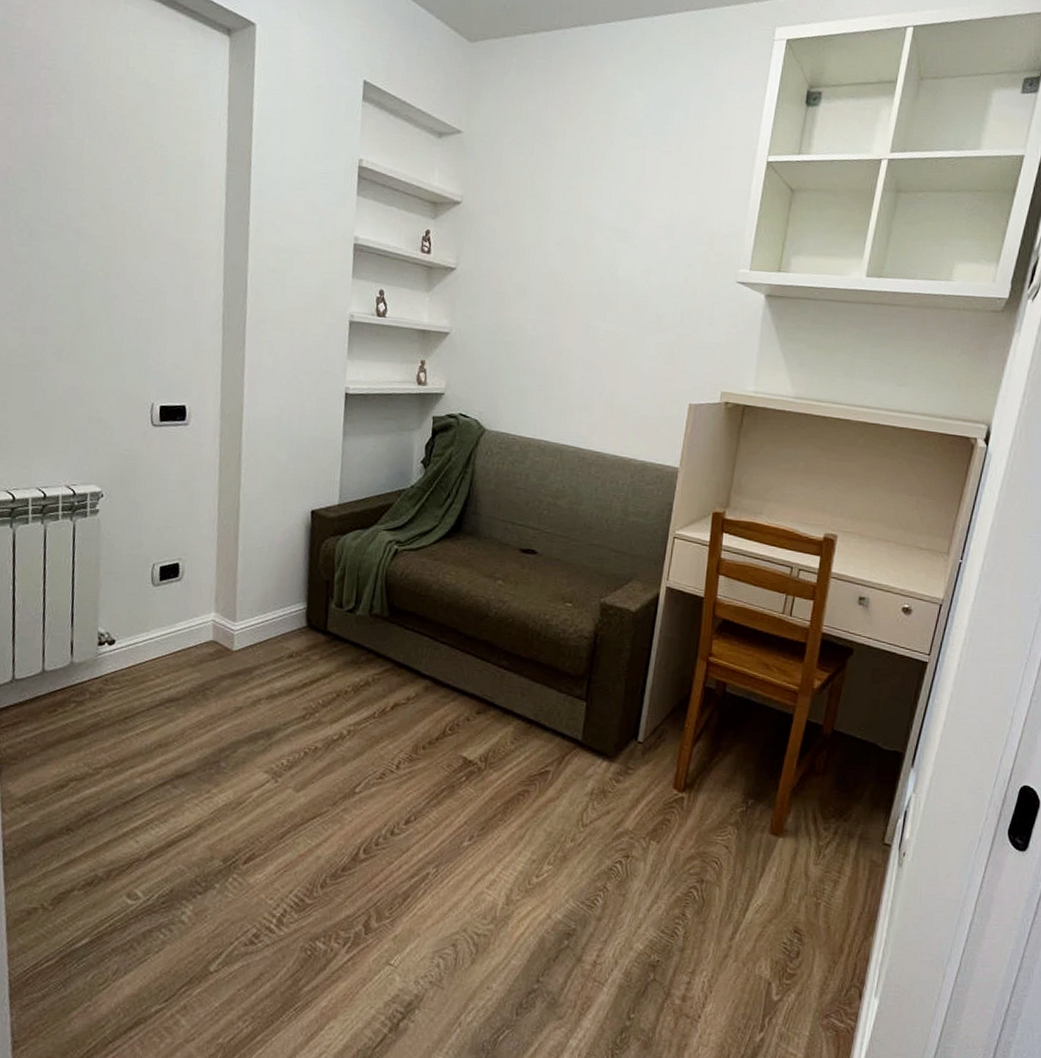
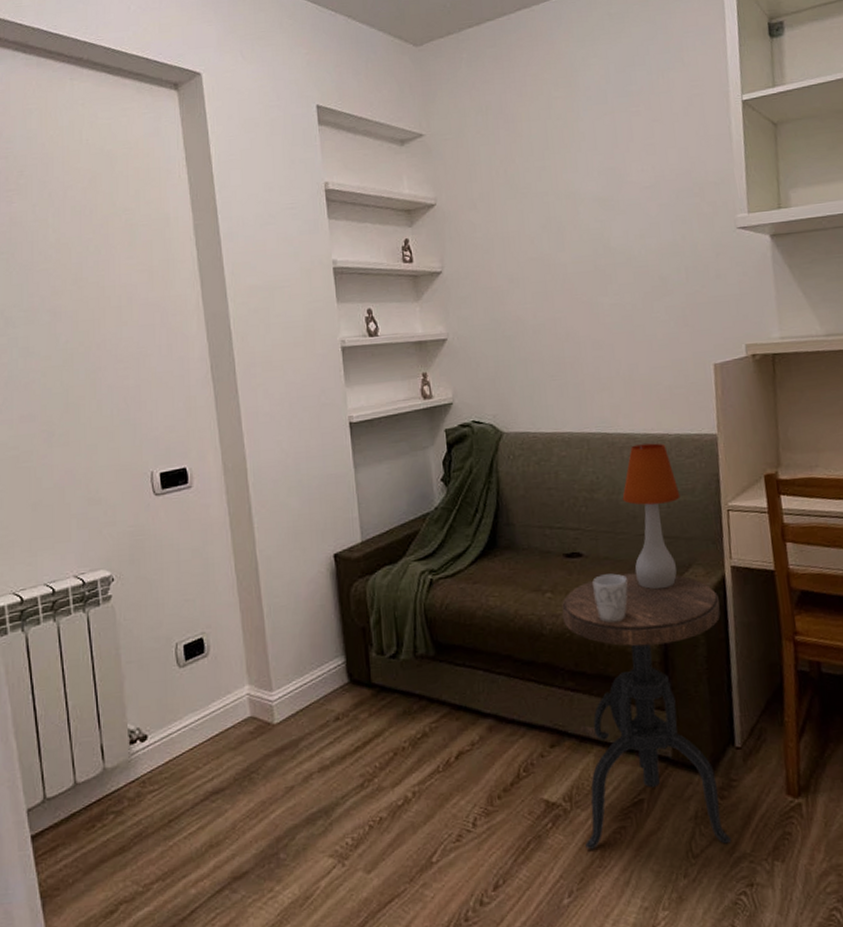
side table: none [491,576,651,820] -> present [562,573,732,850]
mug: none [540,573,572,617] -> present [592,573,628,623]
table lamp: none [580,463,635,596] -> present [622,443,680,590]

